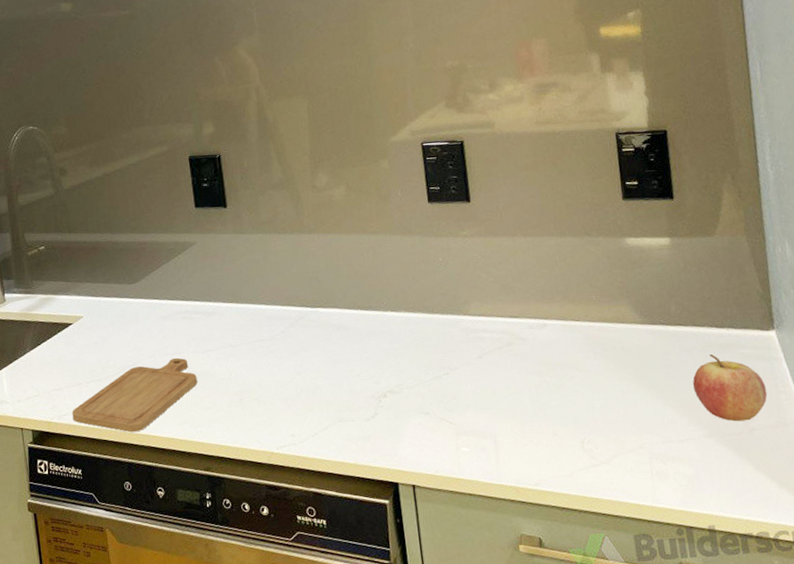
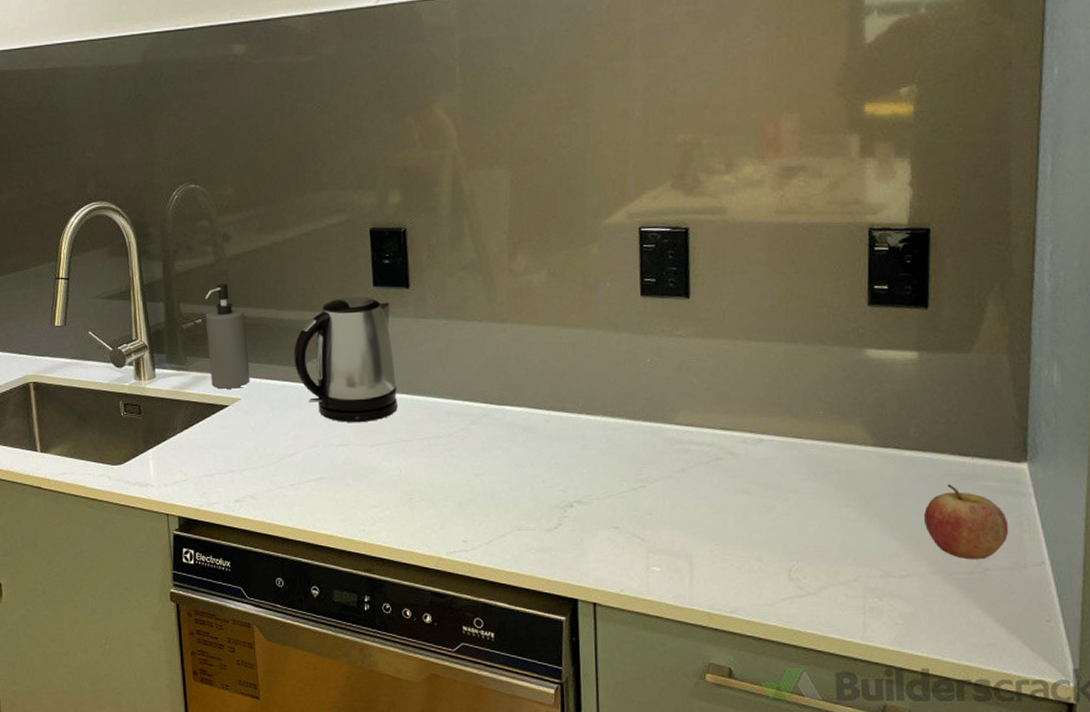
soap dispenser: none [46,213,91,309] -> present [205,283,250,389]
chopping board: present [72,357,198,433] -> none [223,449,363,527]
kettle: none [128,217,224,332] -> present [294,296,398,423]

